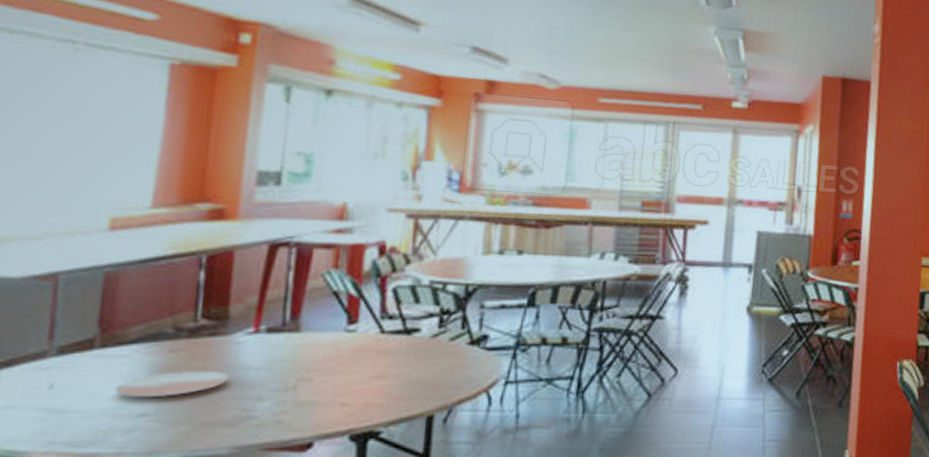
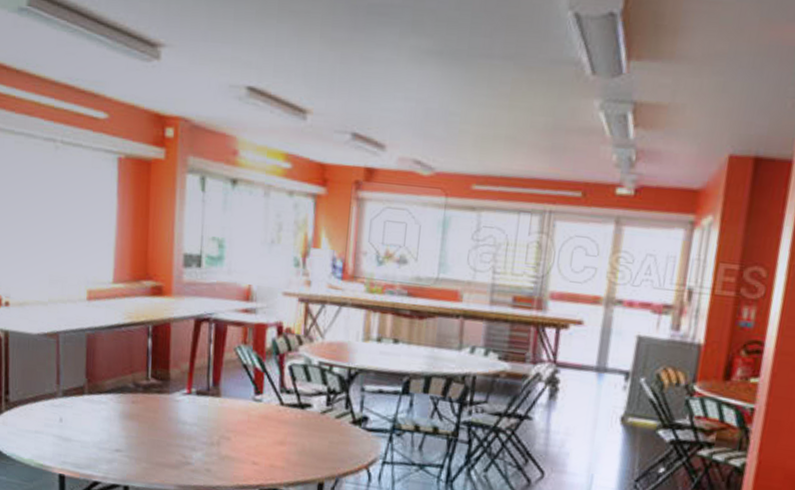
plate: present [114,370,229,397] -> none [99,419,172,439]

